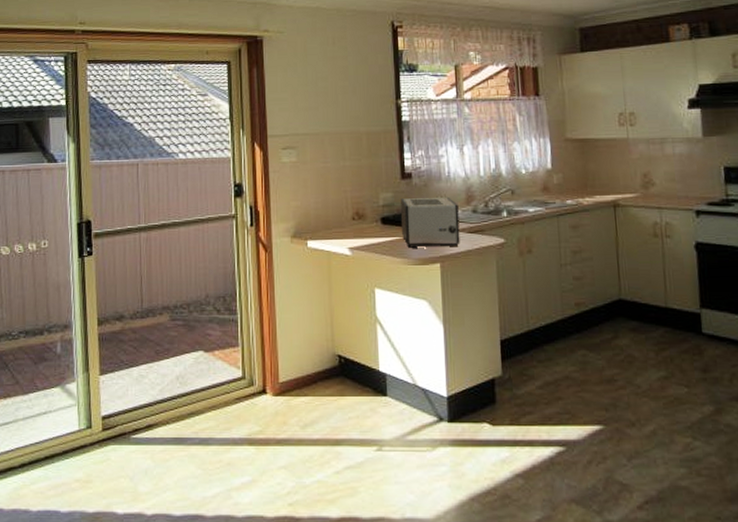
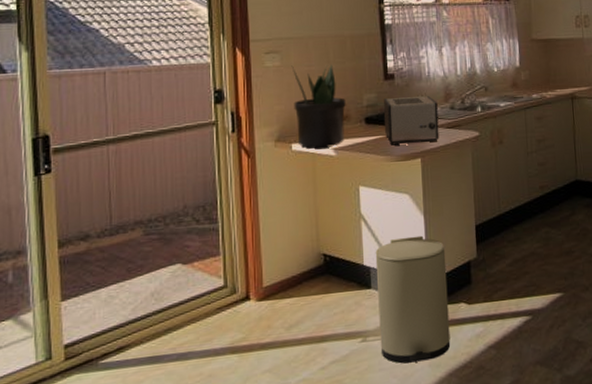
planter: none [307,162,362,247] -> present [291,65,346,149]
pedal bin: none [391,346,472,480] -> present [375,235,451,364]

